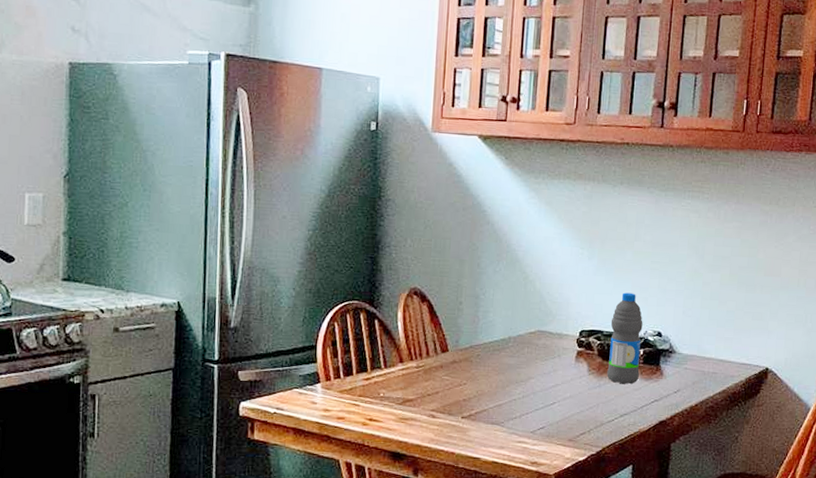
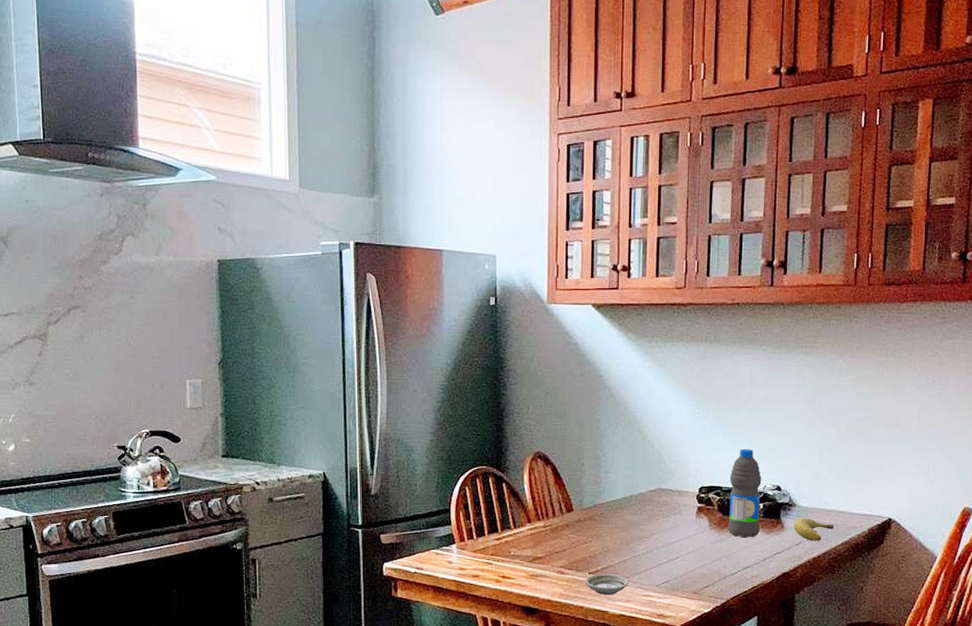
saucer: none [456,418,503,441] -> present [584,574,629,595]
fruit: none [672,365,713,390] -> present [793,518,834,541]

